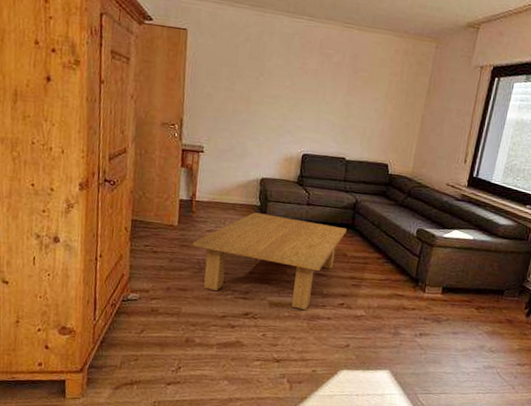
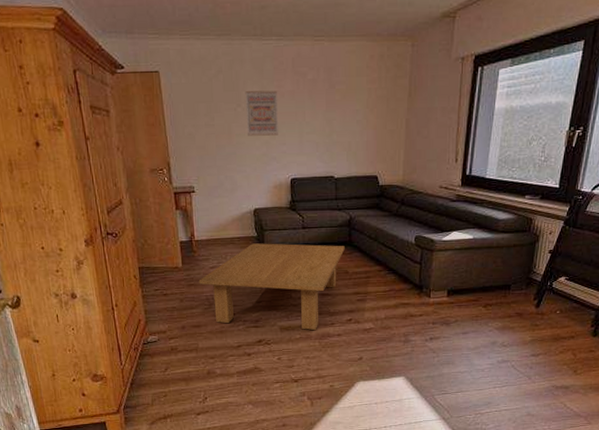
wall art: none [265,63,301,110] -> present [245,90,278,136]

